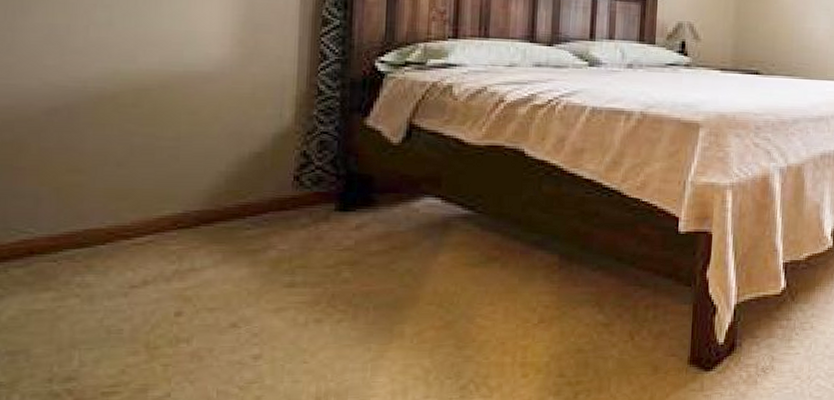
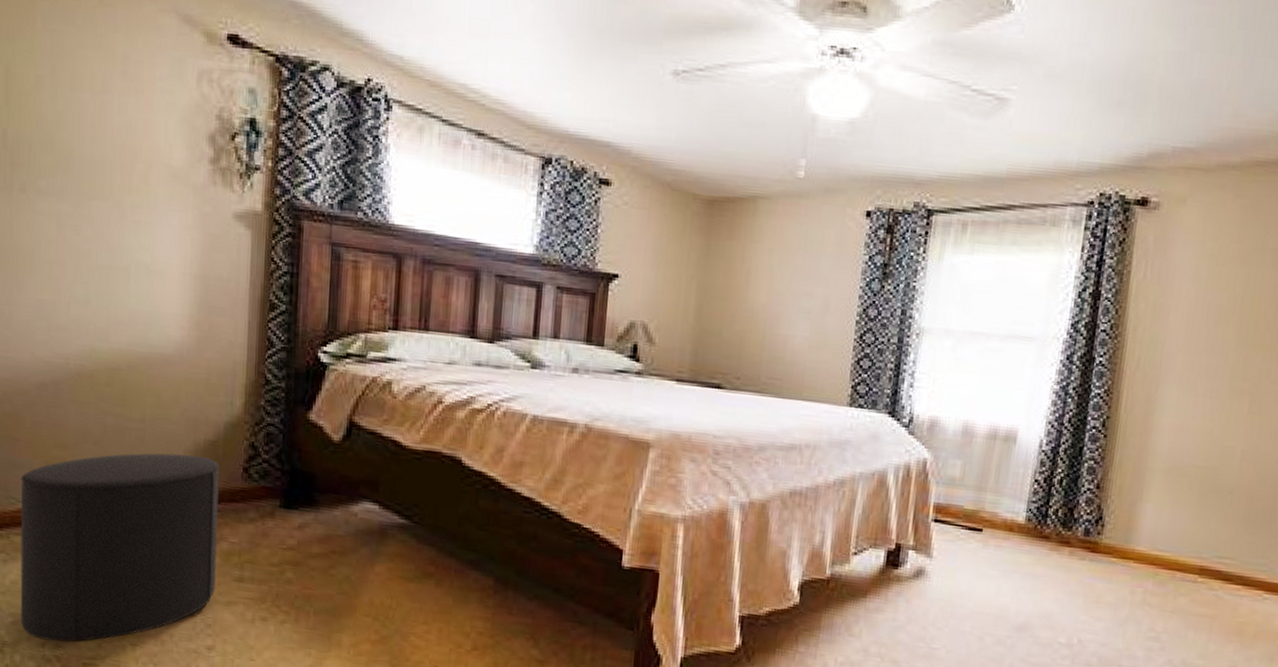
stool: none [20,168,267,374] -> present [20,453,220,641]

